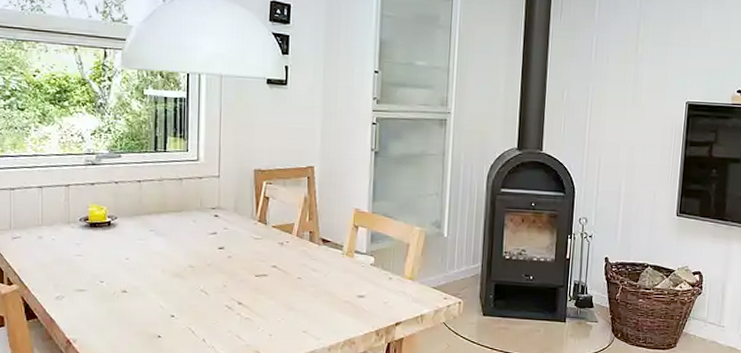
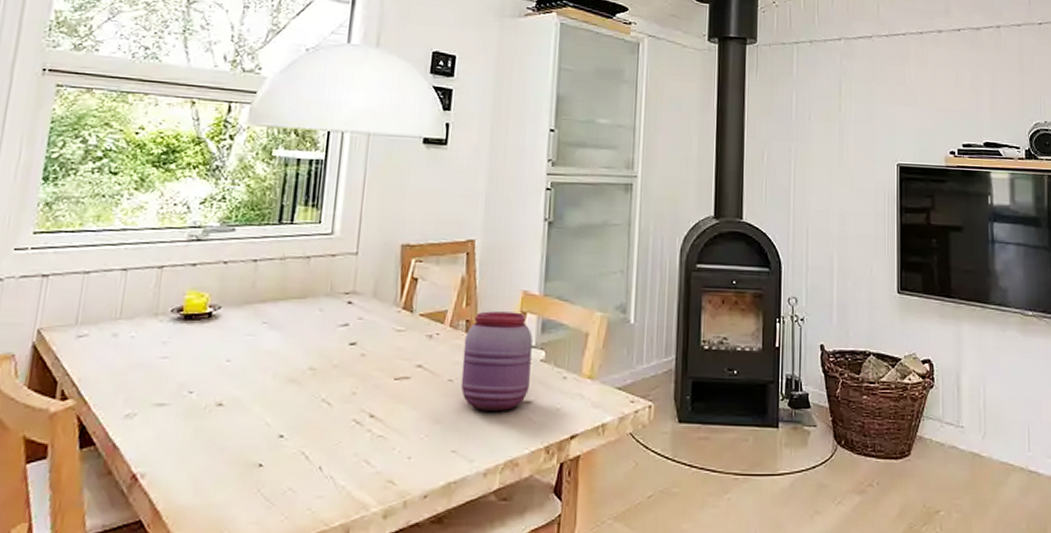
jar: none [307,225,364,303] -> present [460,311,533,411]

